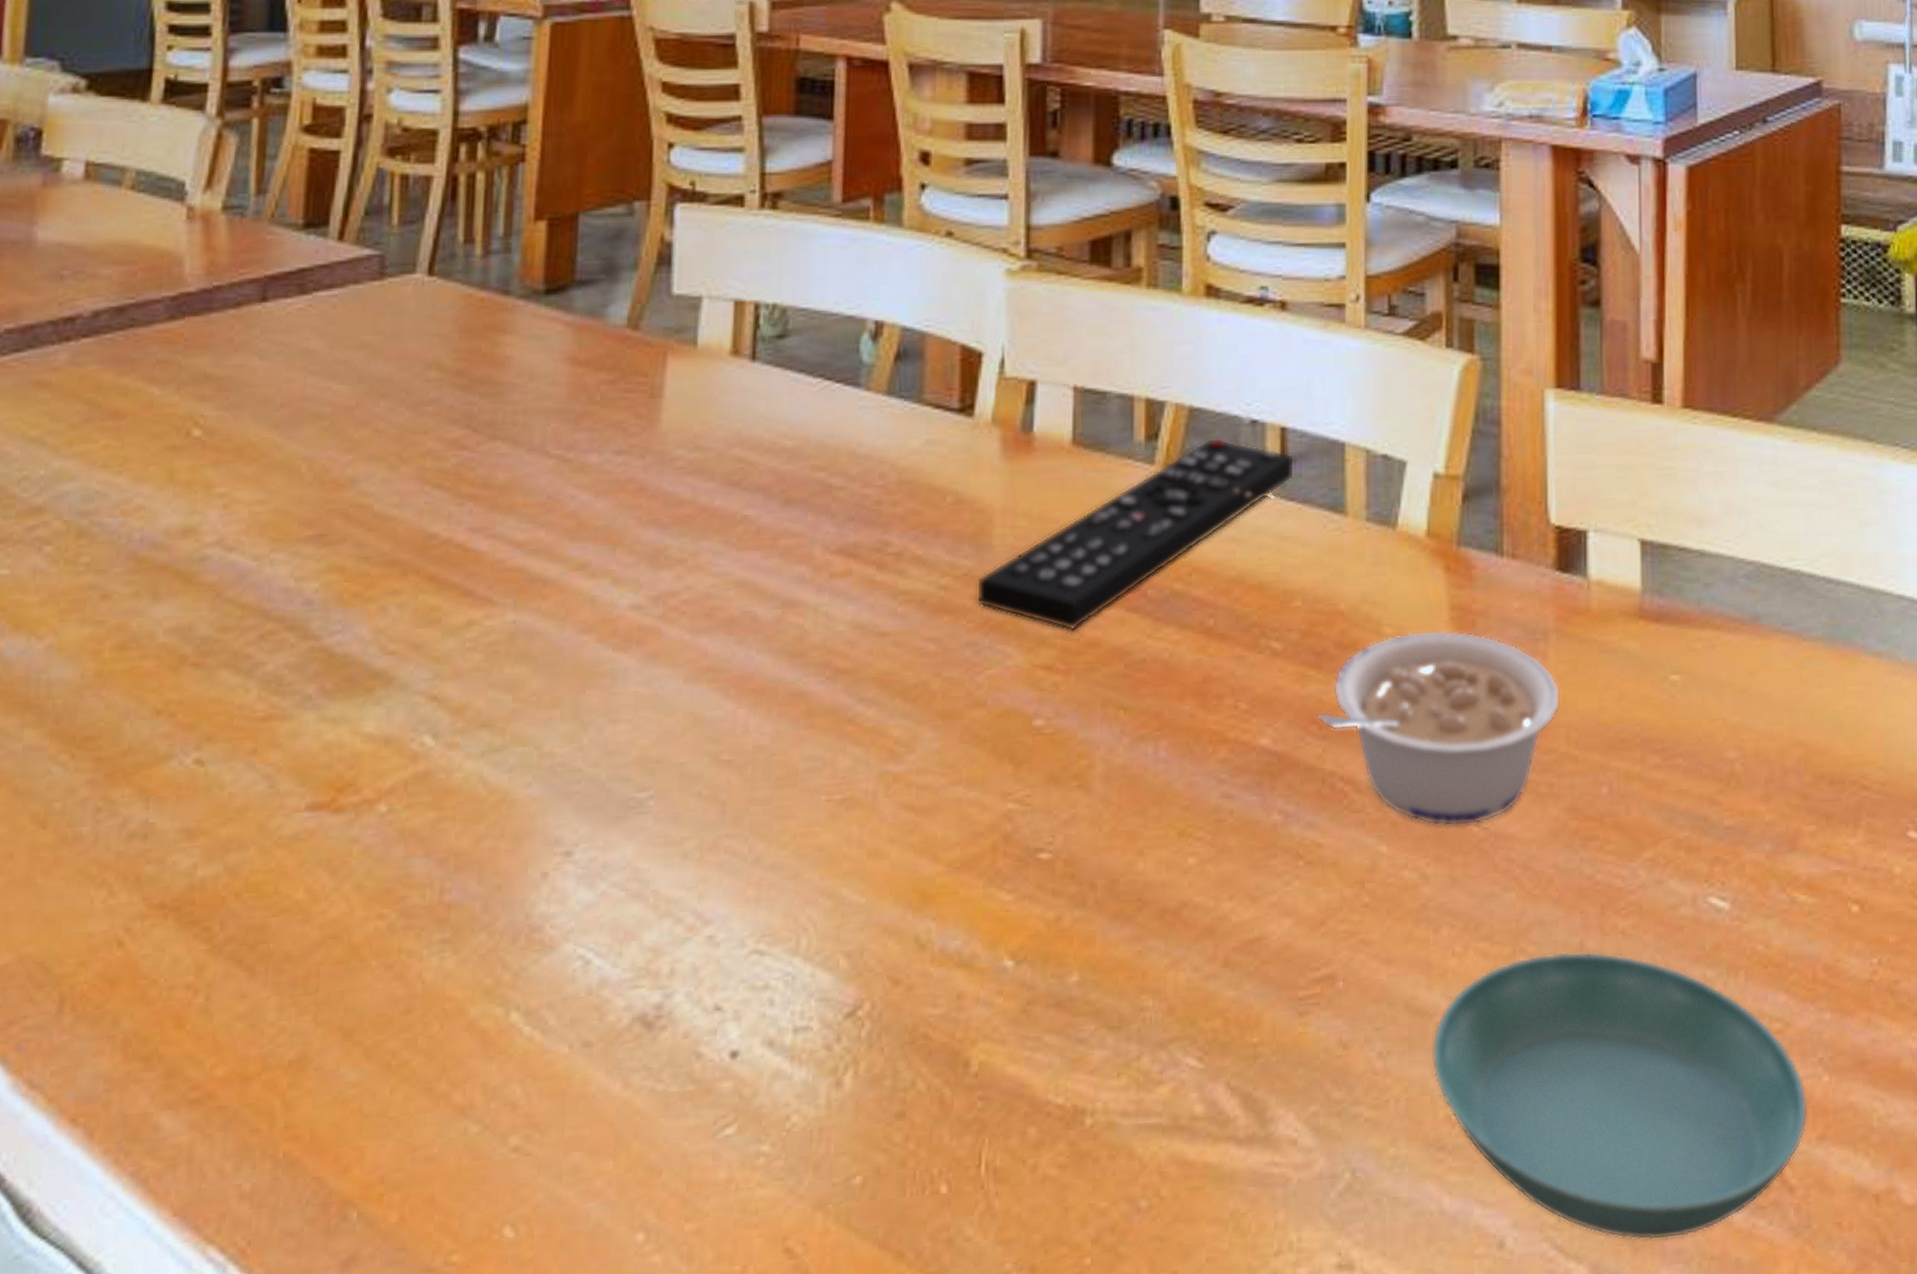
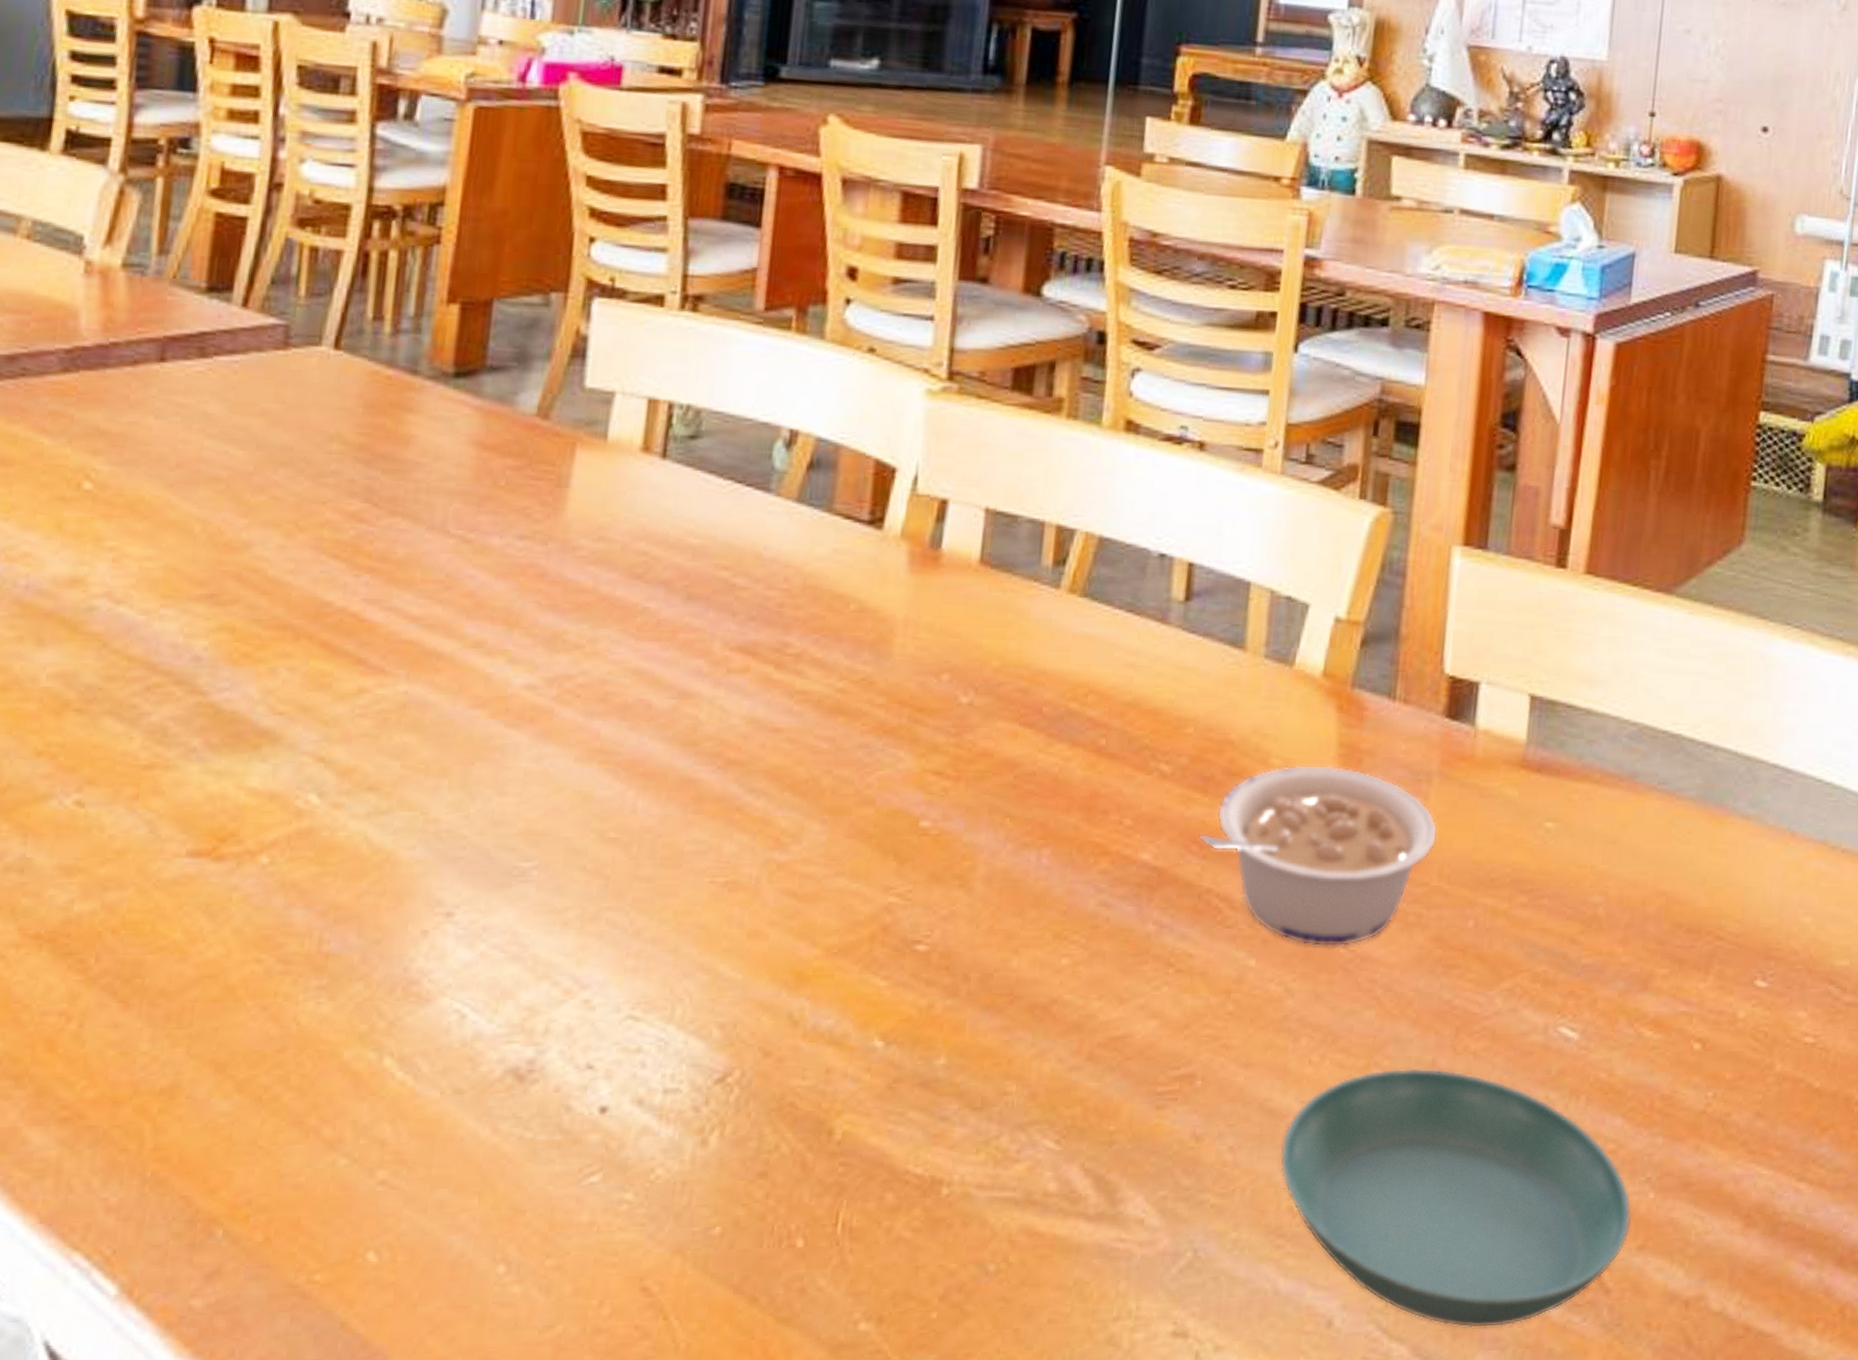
remote control: present [975,437,1295,631] -> none [871,567,1200,741]

